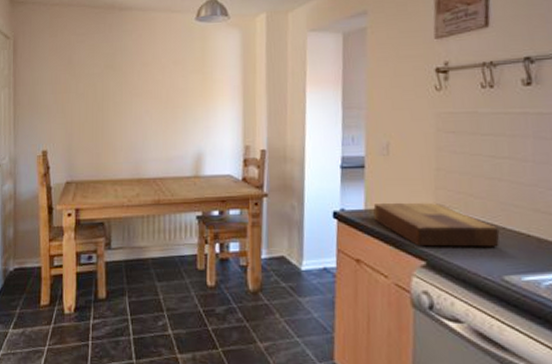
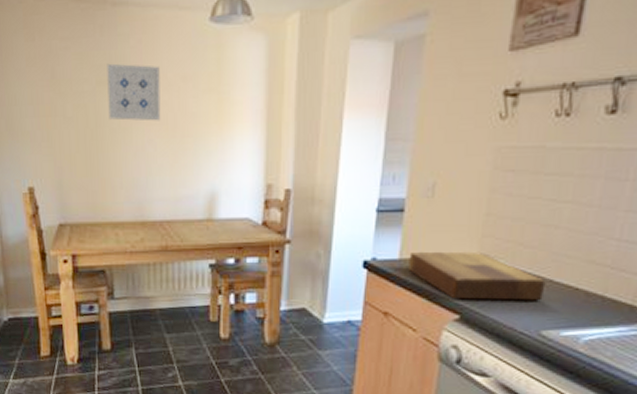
wall art: none [113,52,156,96] -> present [107,63,161,121]

